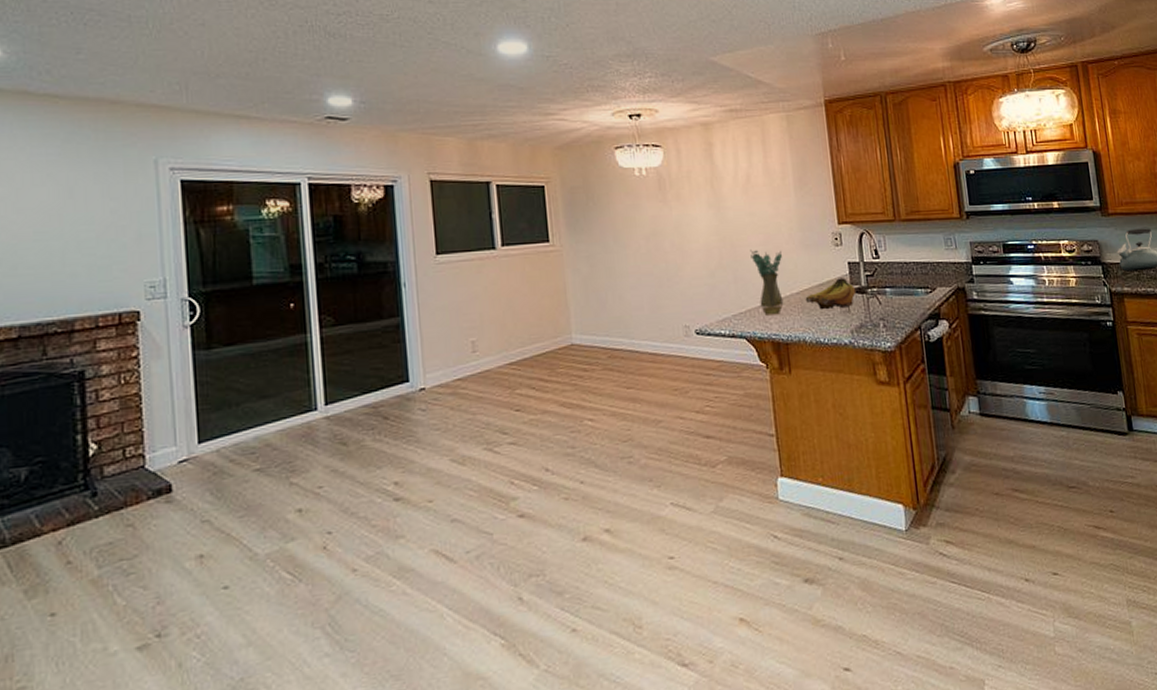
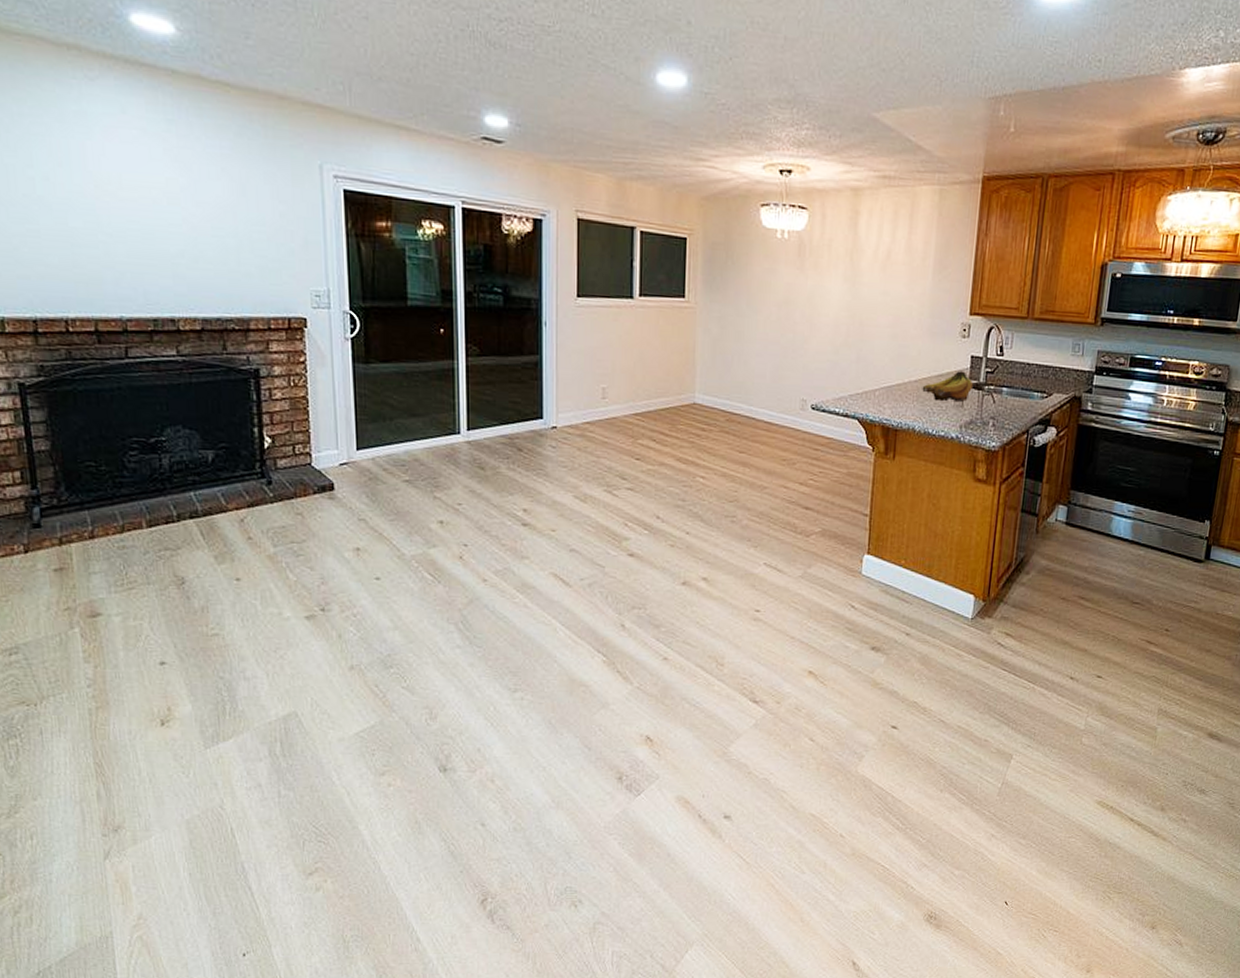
vase: present [750,250,784,317] -> none [877,331,908,401]

